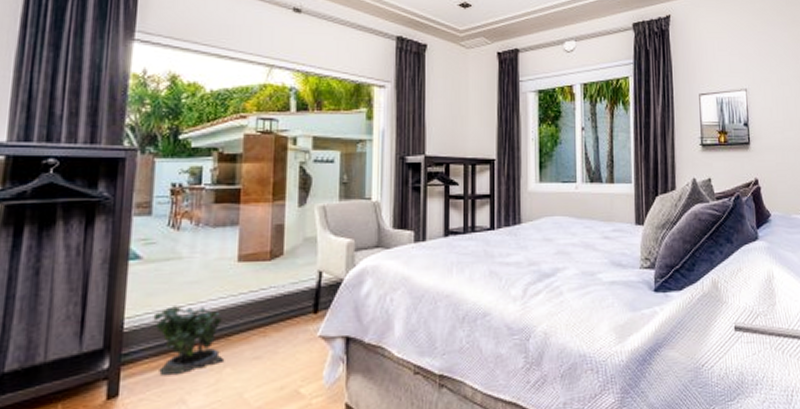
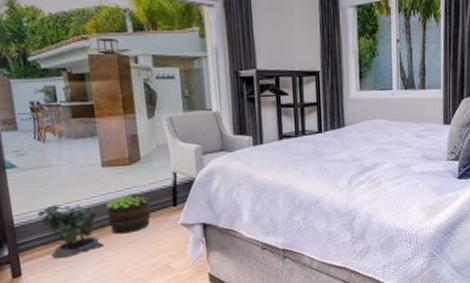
potted plant: none [234,295,287,347] -> present [106,193,152,234]

